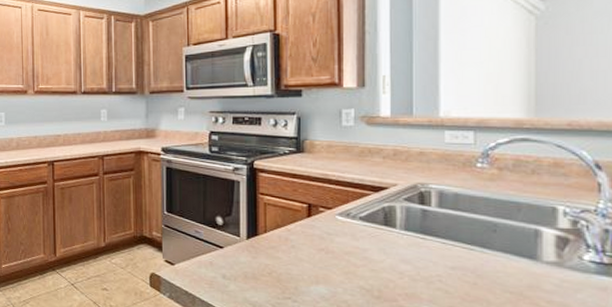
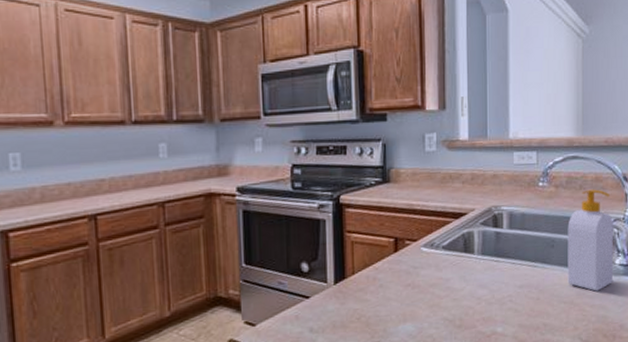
soap bottle: none [515,175,580,287] -> present [567,189,613,292]

